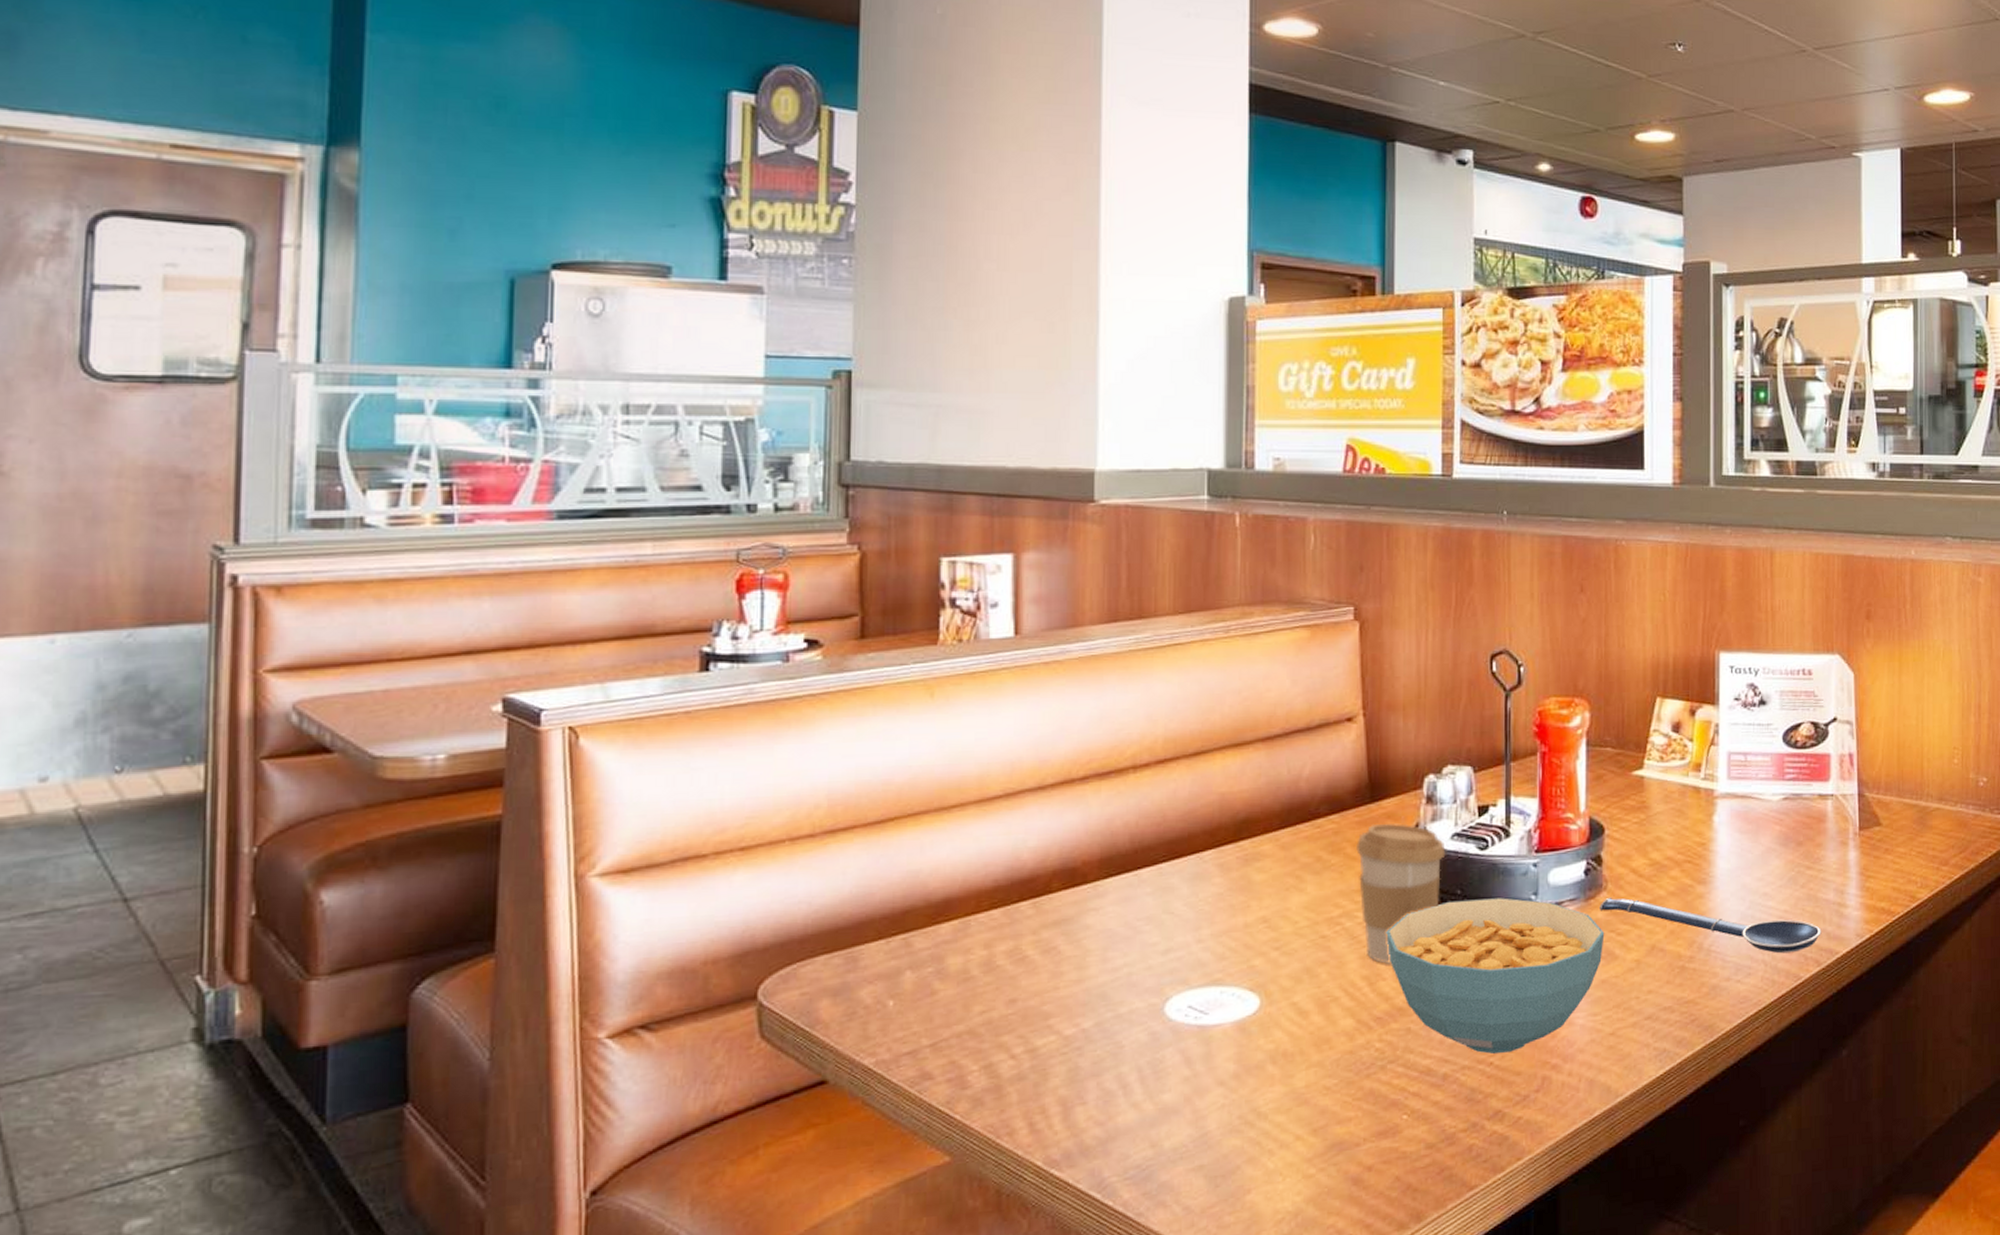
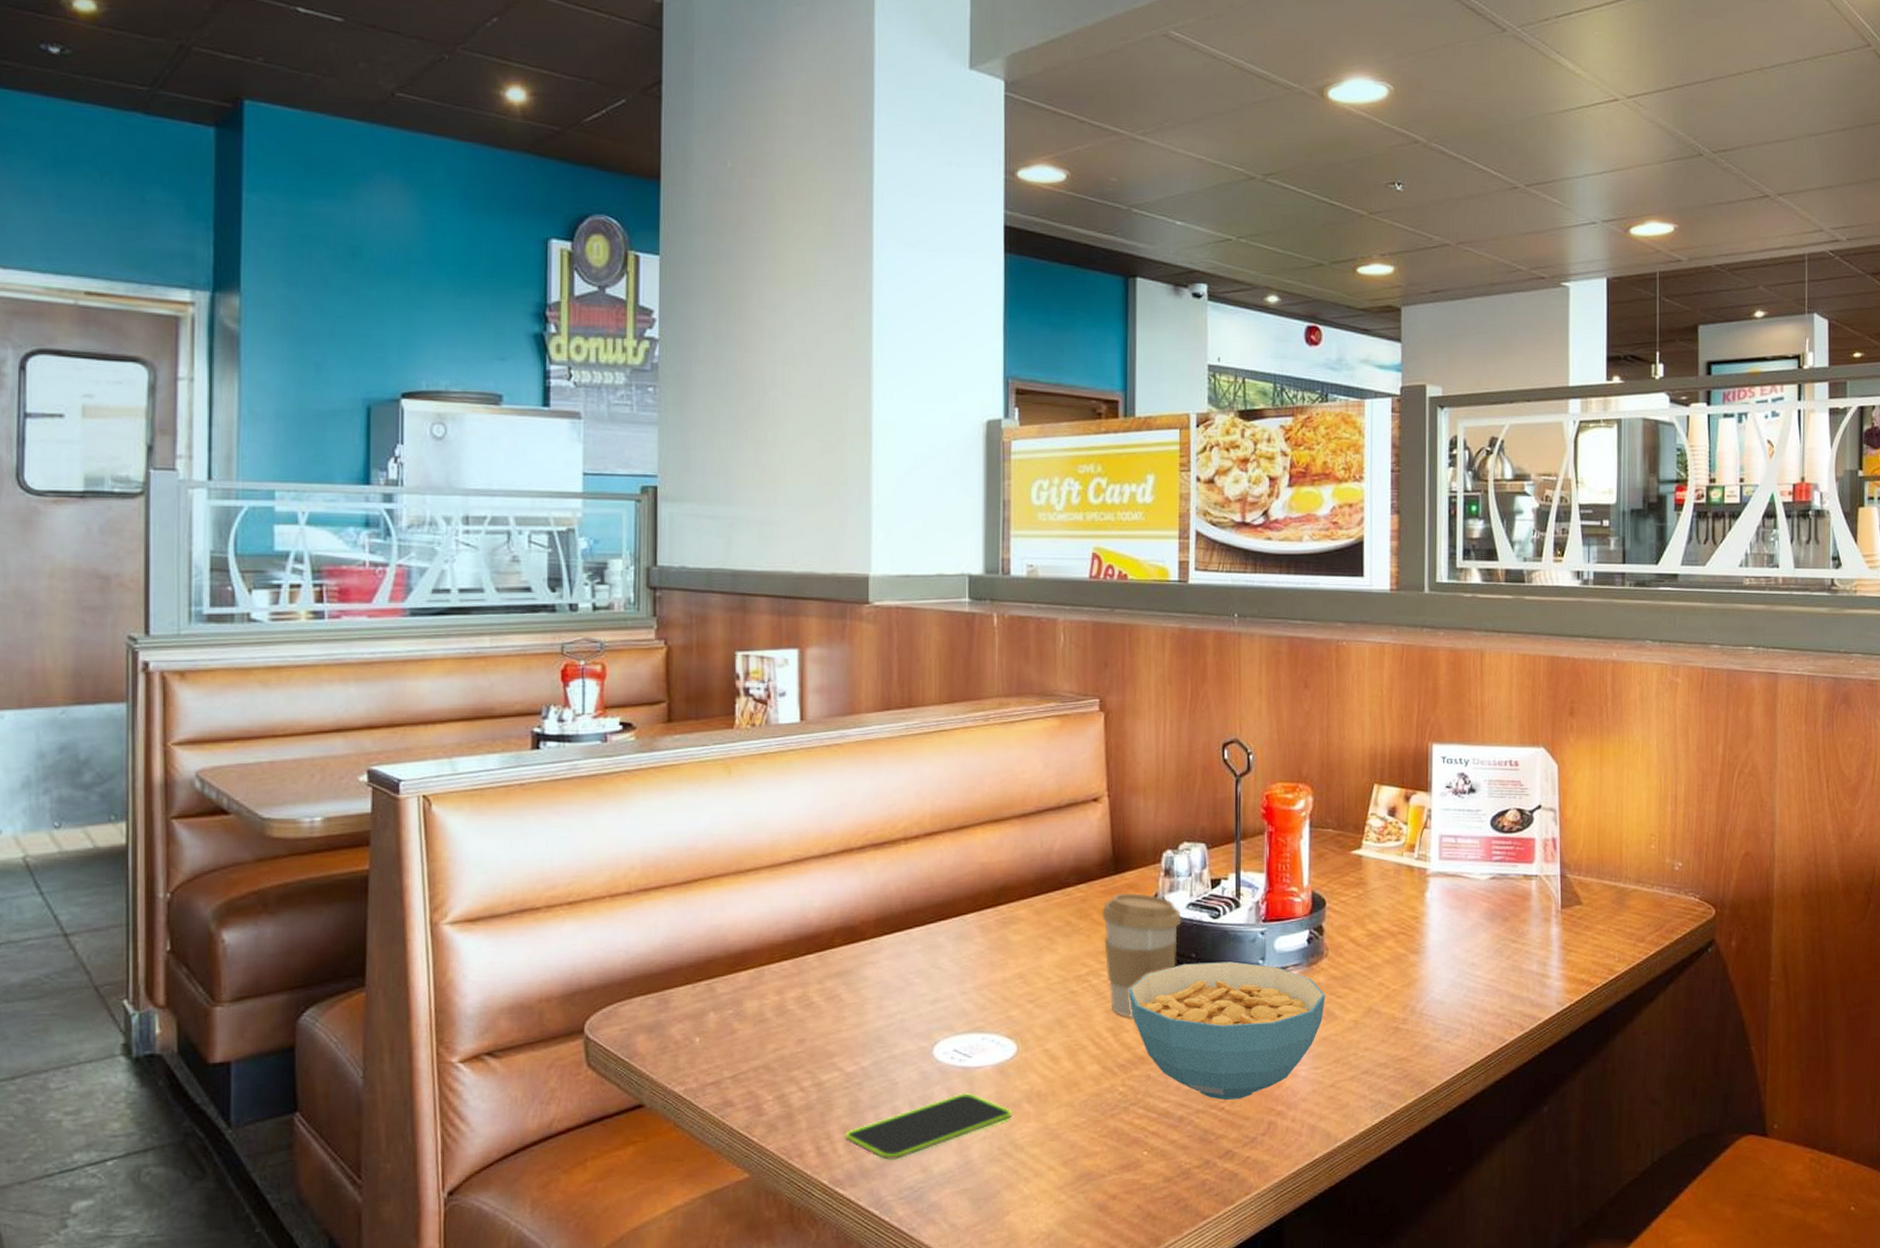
smartphone: none [1063,1054,1256,1135] -> present [845,1092,1013,1160]
spoon: present [1600,897,1821,954] -> none [1321,963,1525,1018]

